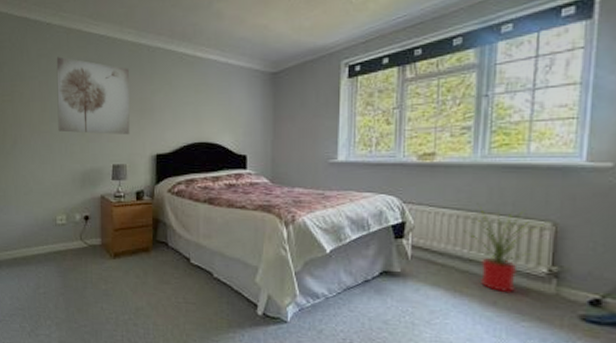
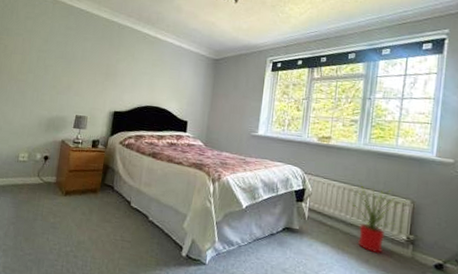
wall art: present [56,57,130,134] -> none [33,21,101,92]

